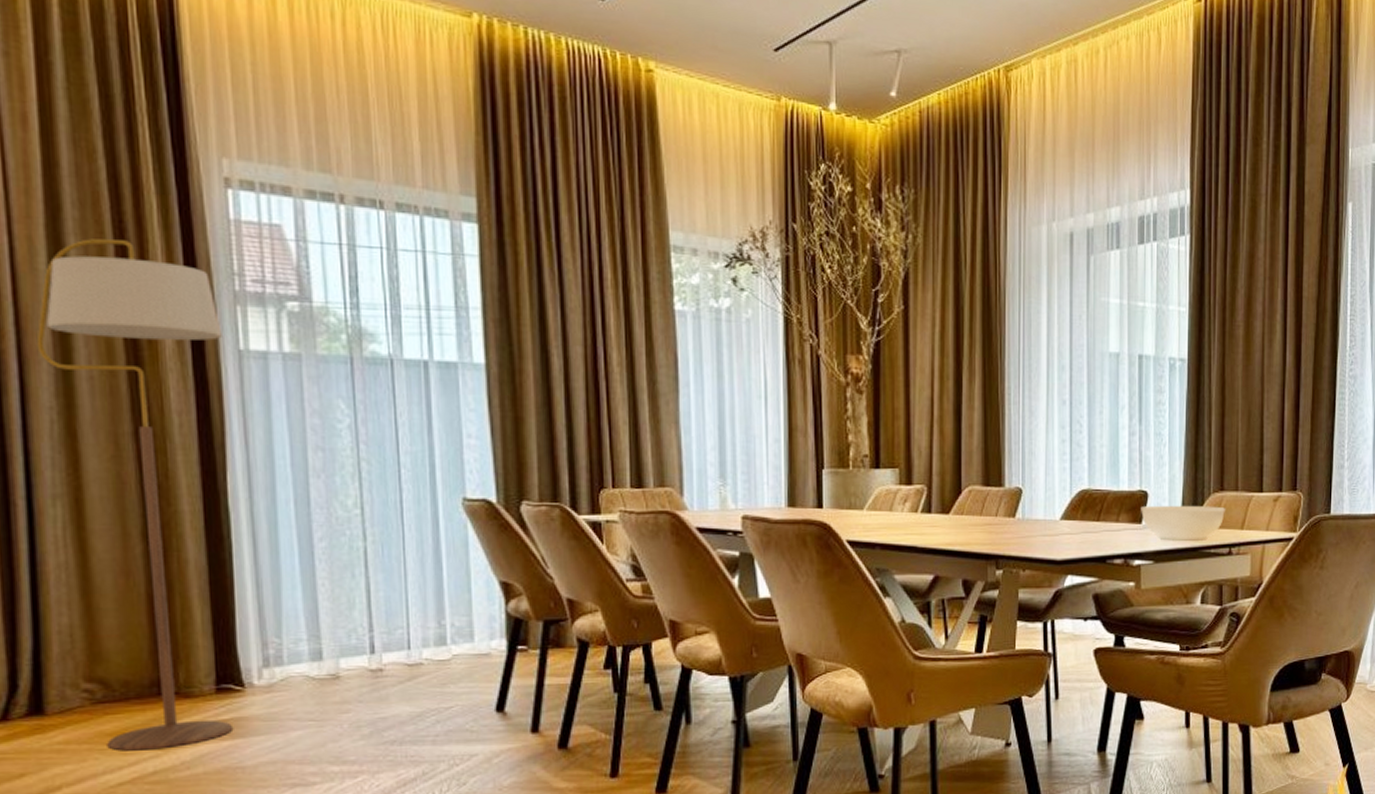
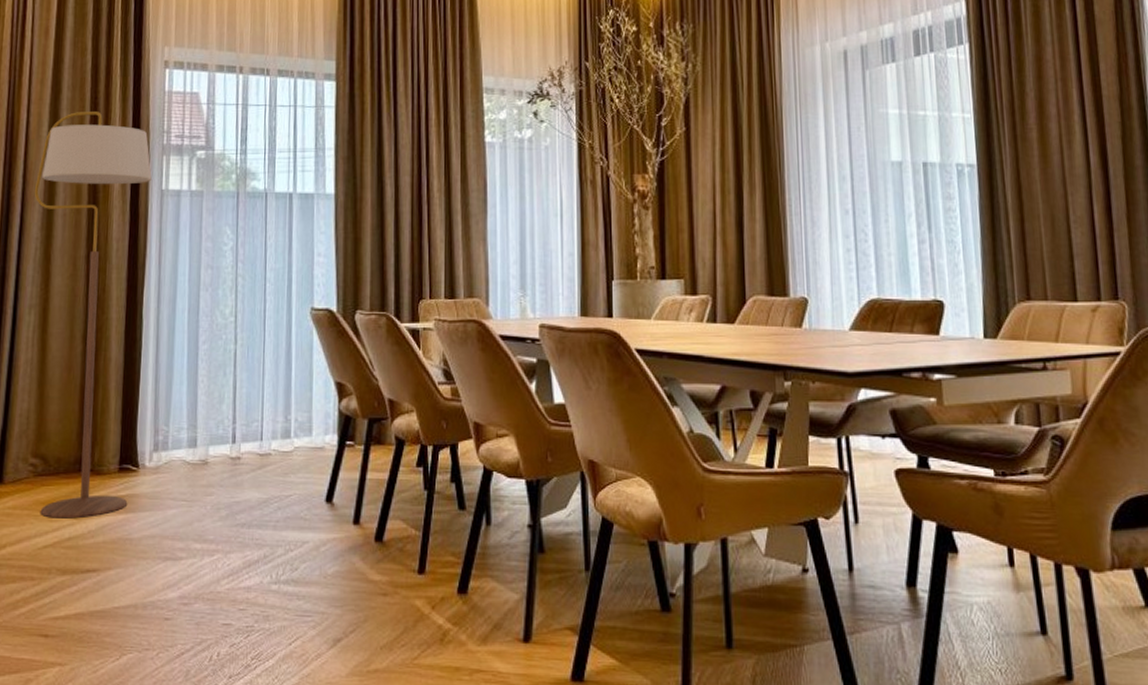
bowl: present [1141,505,1226,541] -> none [937,315,1036,354]

